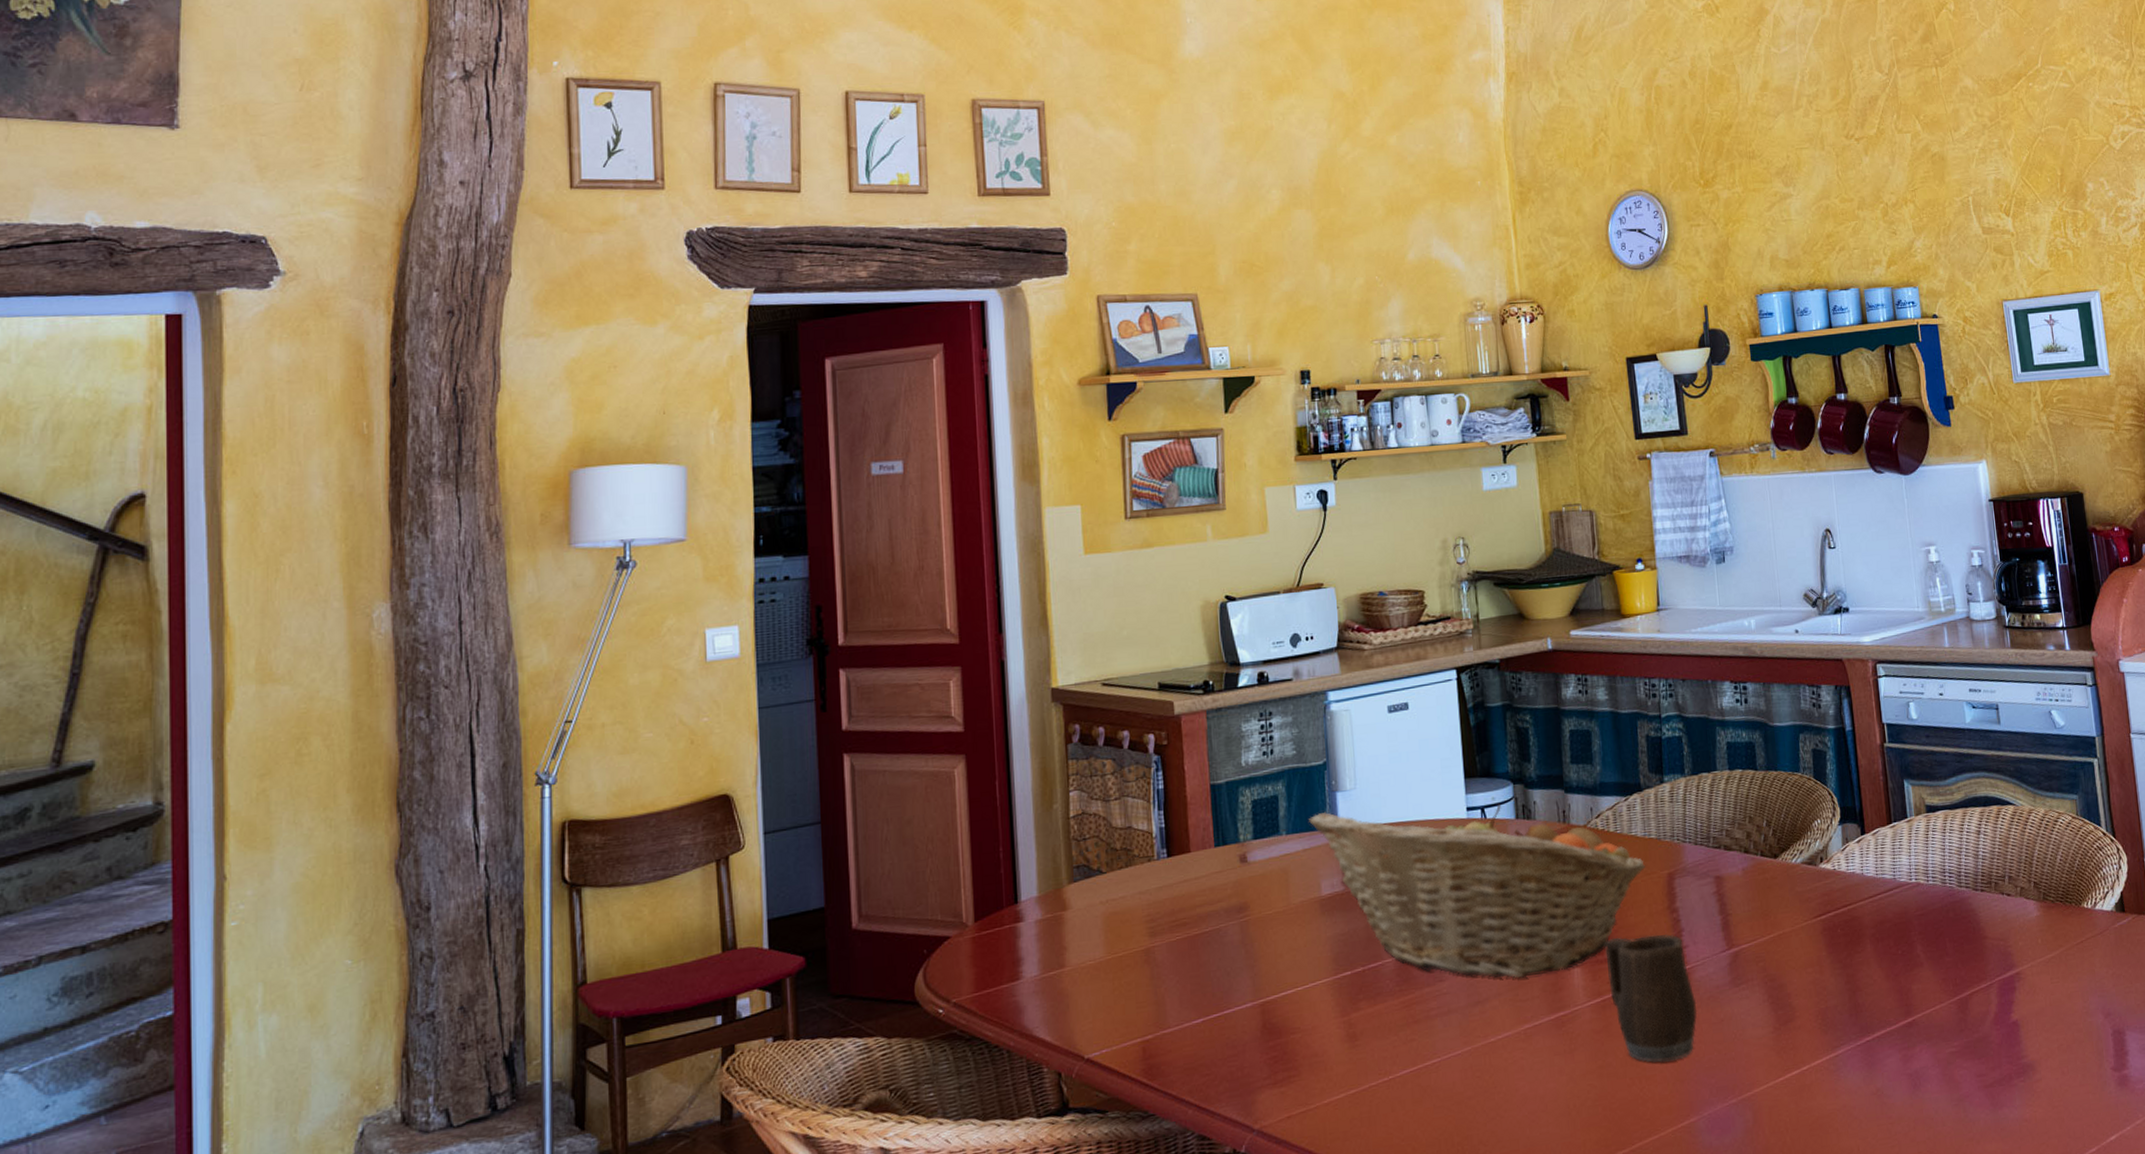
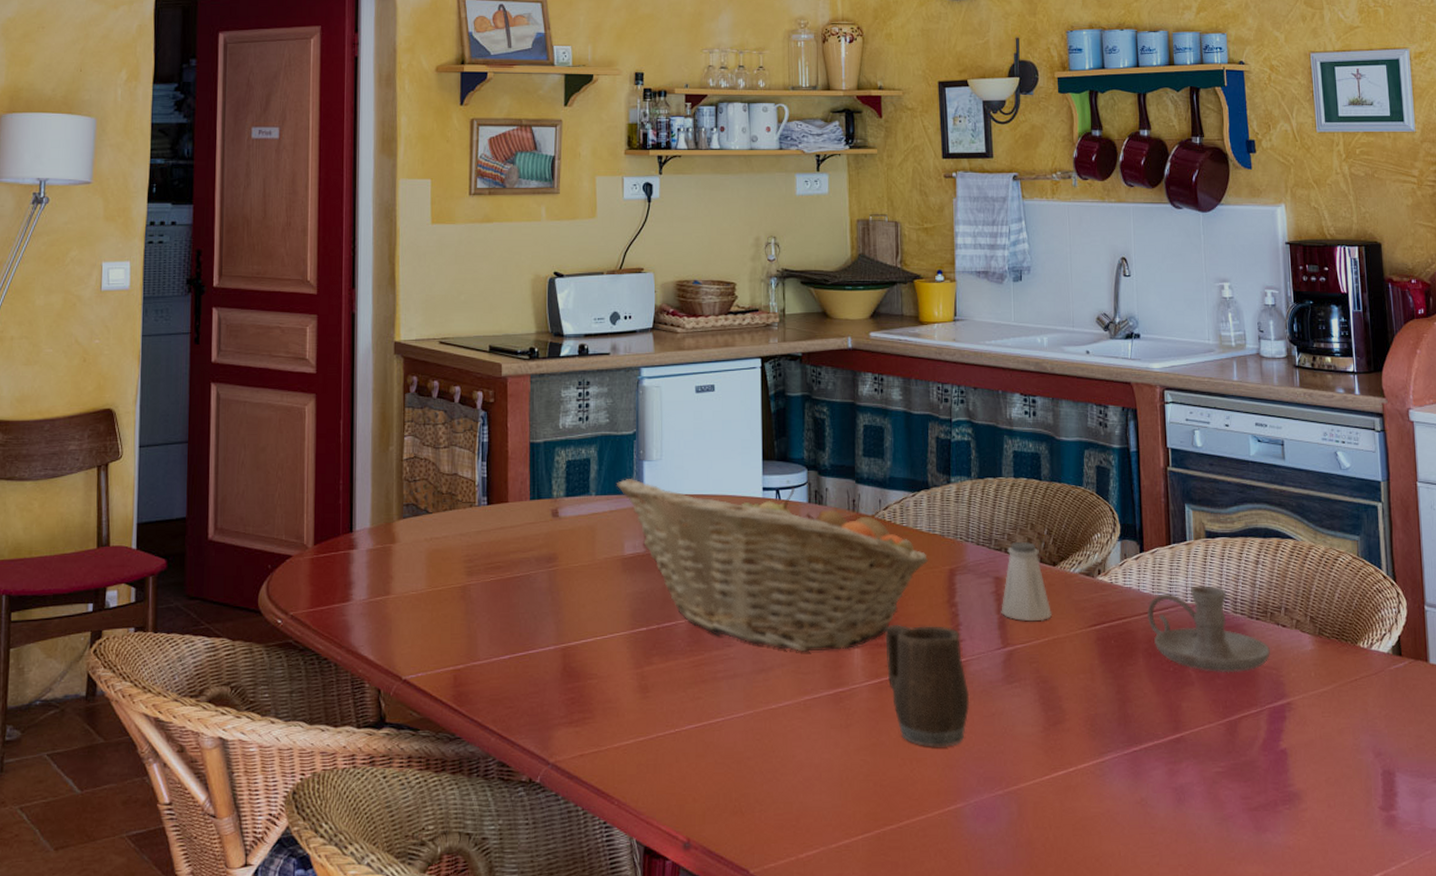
saltshaker: none [1723,835,1776,919] -> present [1001,541,1052,622]
candle holder: none [1871,861,1997,951] -> present [1146,585,1270,673]

